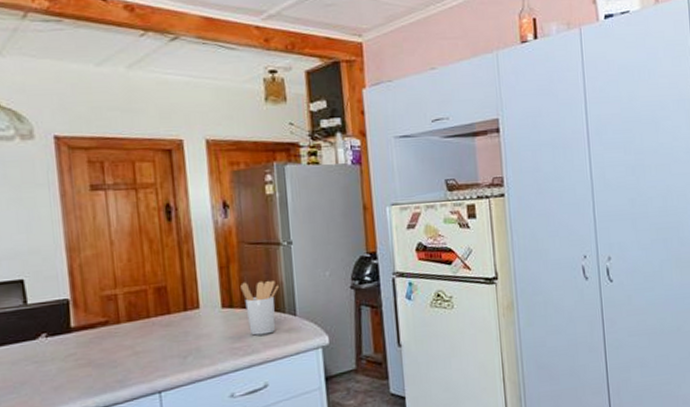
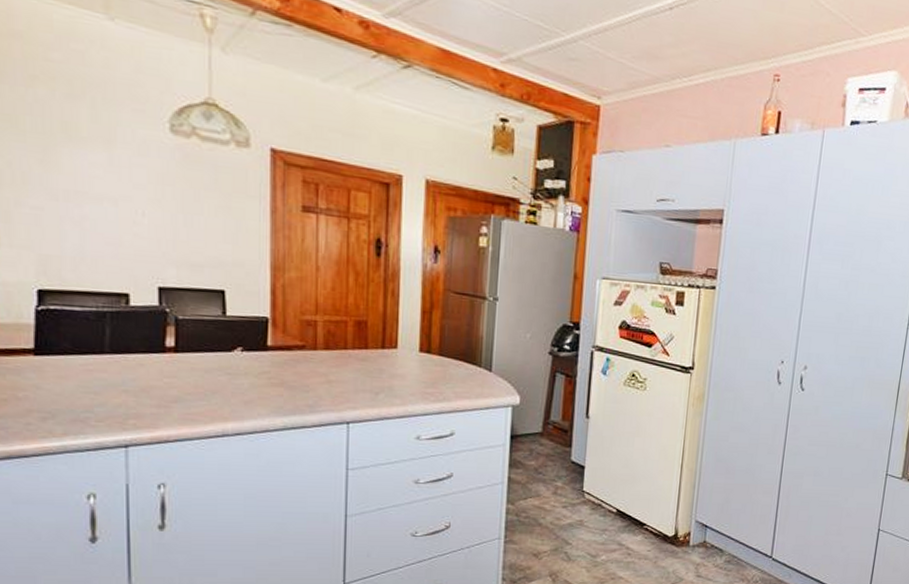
utensil holder: present [240,280,279,336] -> none [441,330,478,385]

